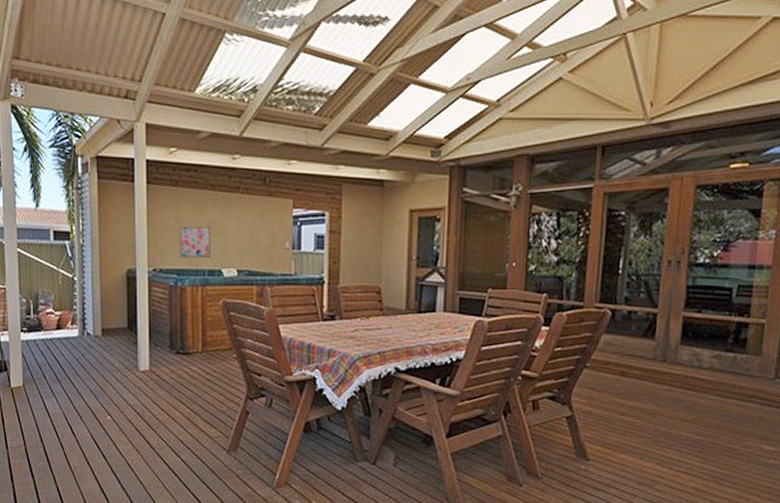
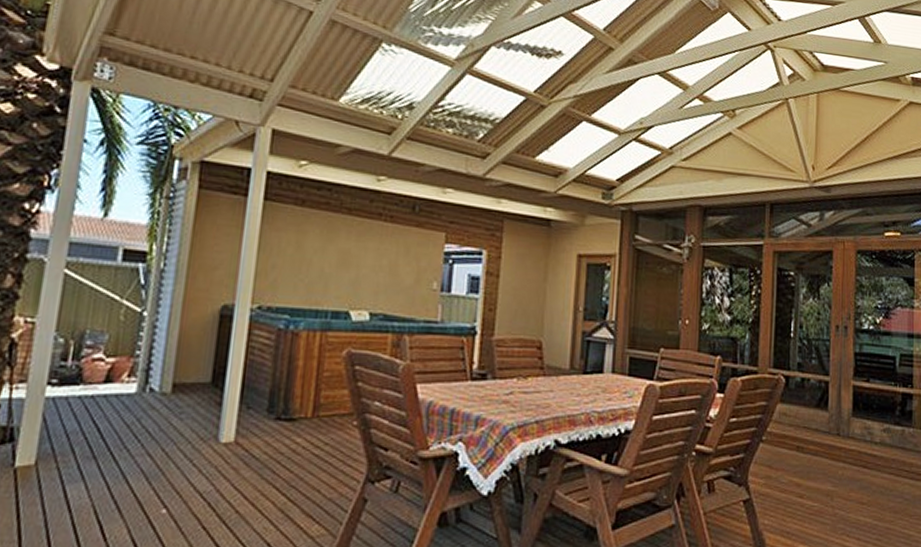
wall art: present [179,226,212,259] -> none [296,254,342,297]

